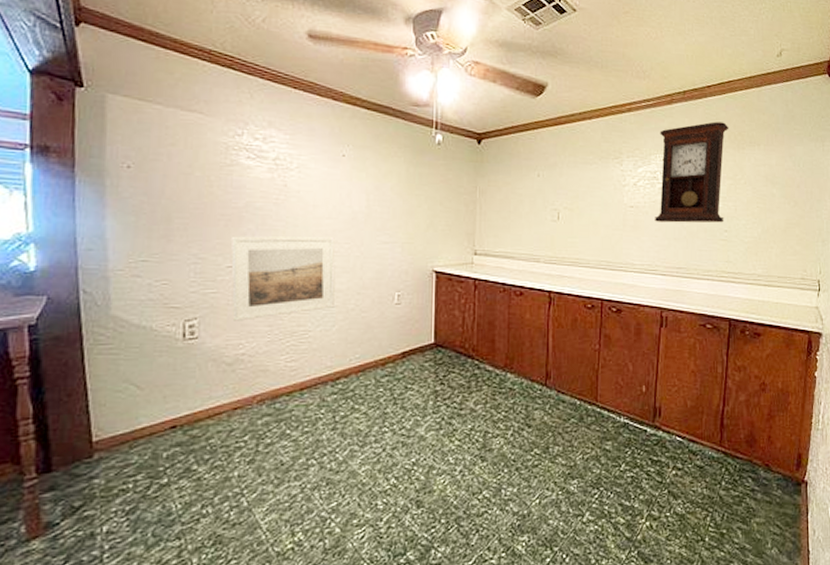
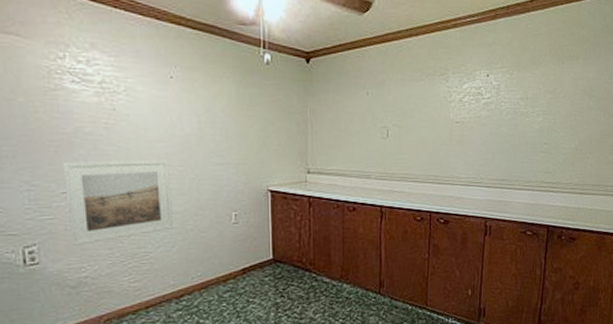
pendulum clock: present [655,121,729,223] -> none [479,36,550,137]

